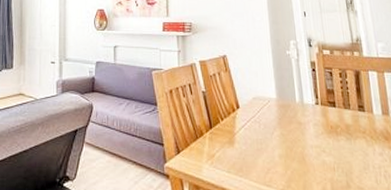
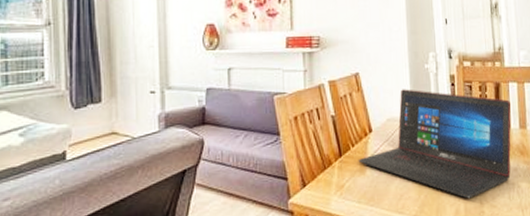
laptop: none [227,72,377,179] -> present [358,89,512,199]

